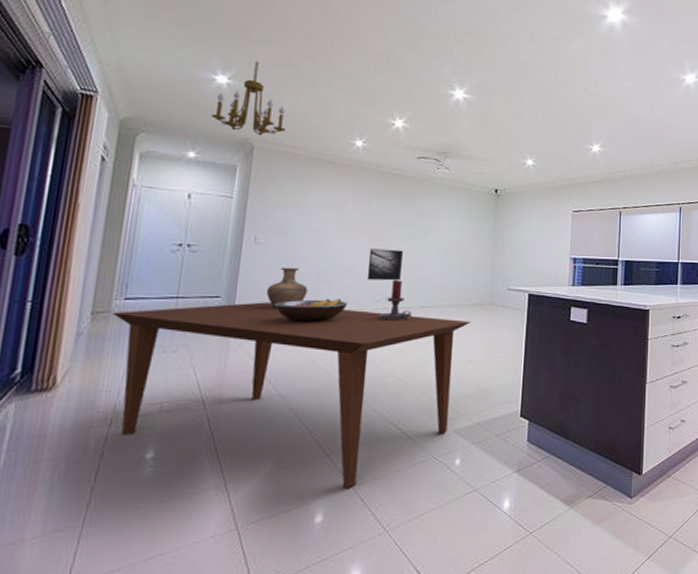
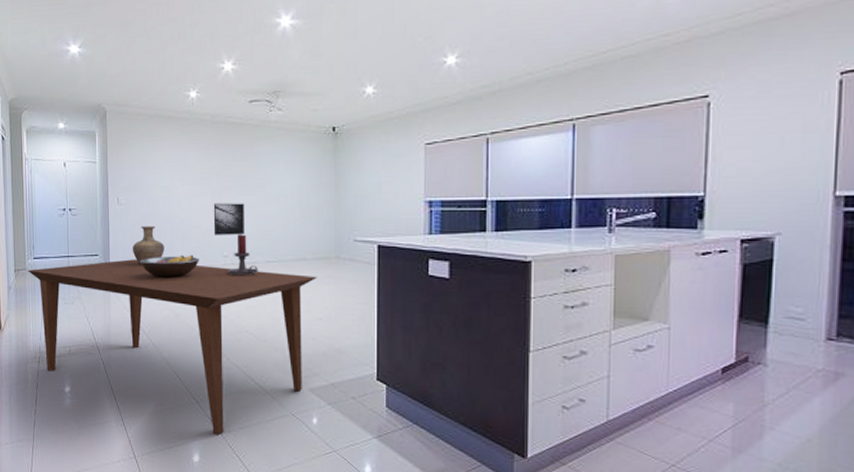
chandelier: present [211,61,286,136] -> none [71,24,130,100]

